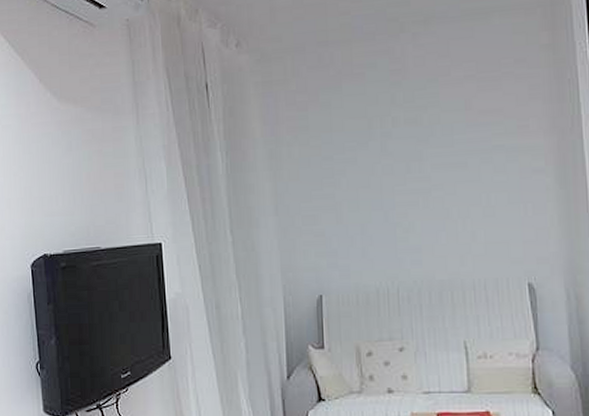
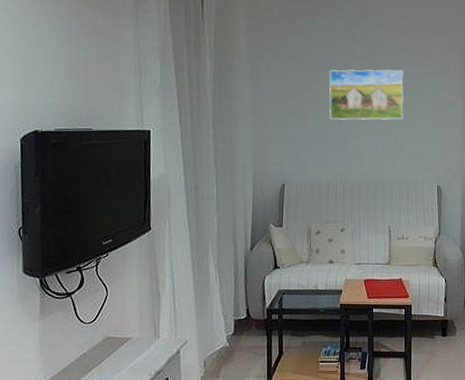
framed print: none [366,133,471,209] -> present [329,69,404,120]

